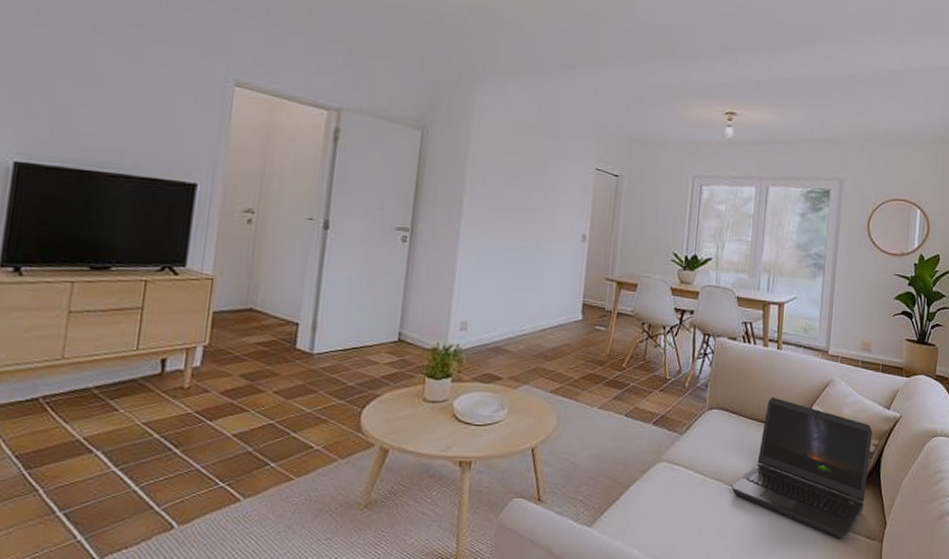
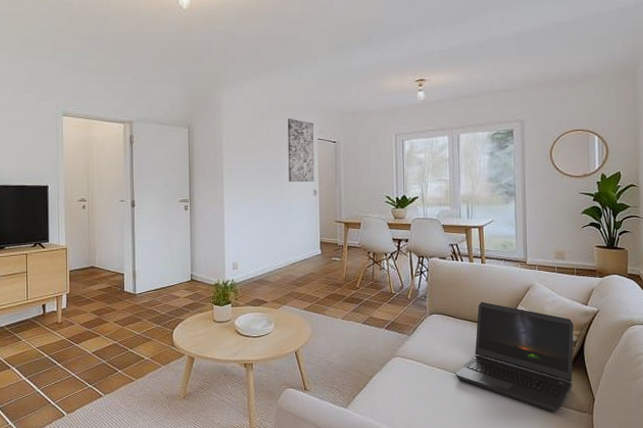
wall art: none [551,136,592,224] -> present [287,118,315,182]

